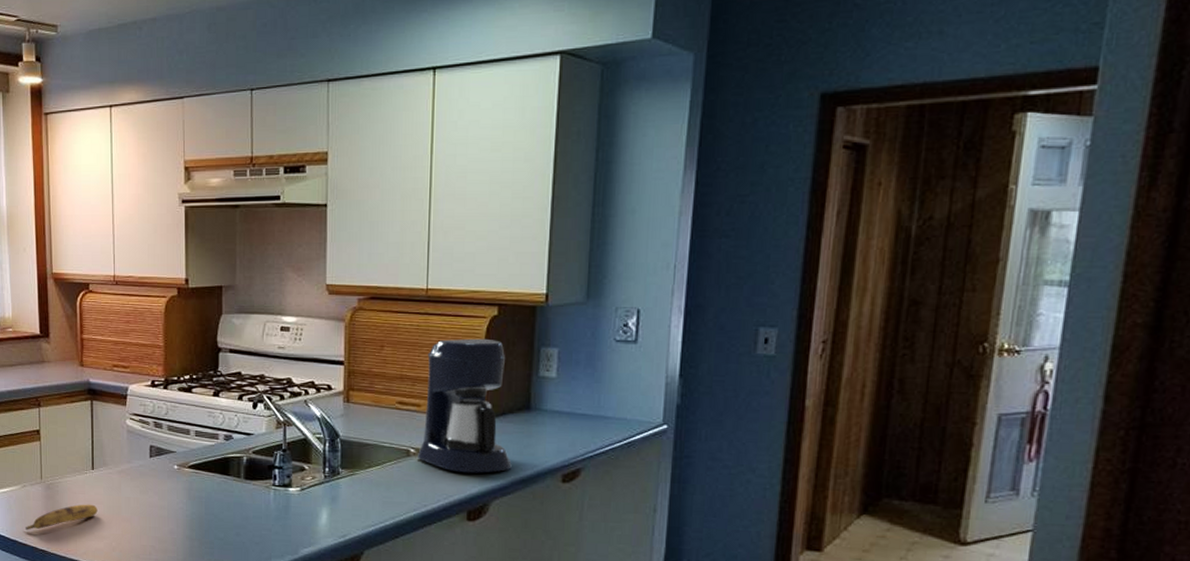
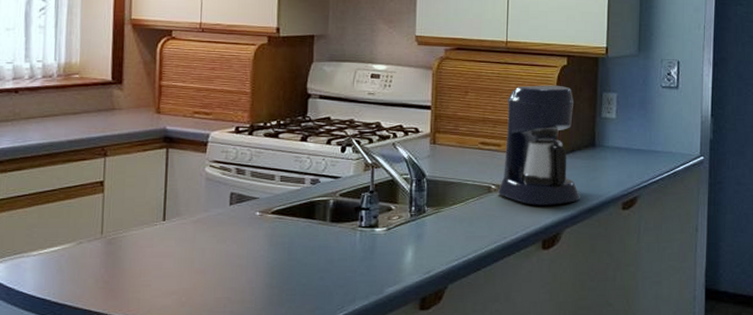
banana: present [24,504,98,530] -> none [77,258,167,292]

